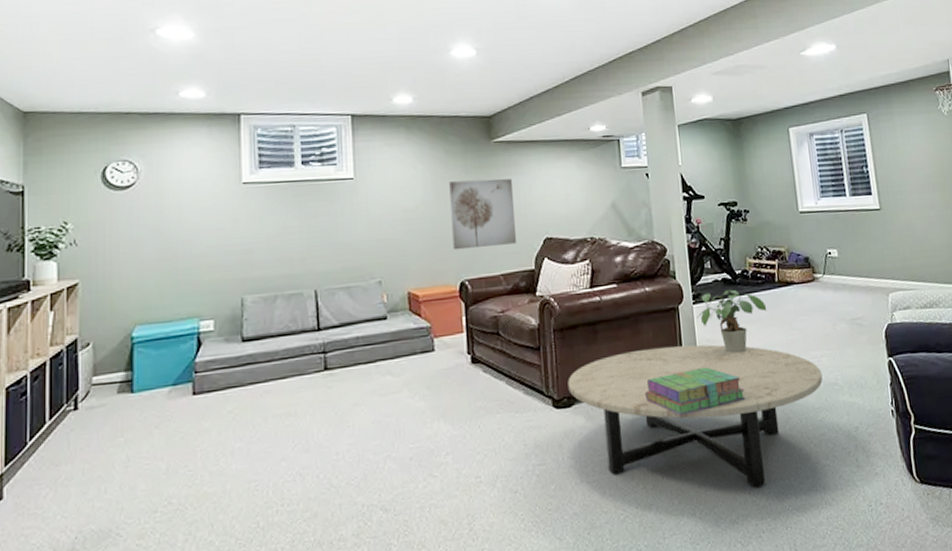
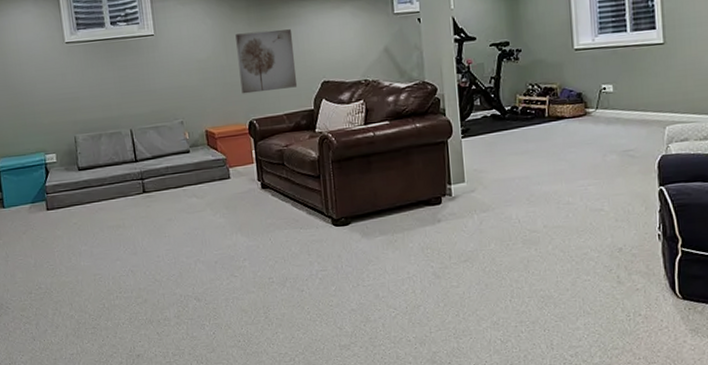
coffee table: present [568,344,823,488] -> none [345,174,589,297]
stack of books: present [645,366,746,415] -> none [415,193,510,234]
potted plant: present [697,289,767,354] -> none [465,124,536,182]

